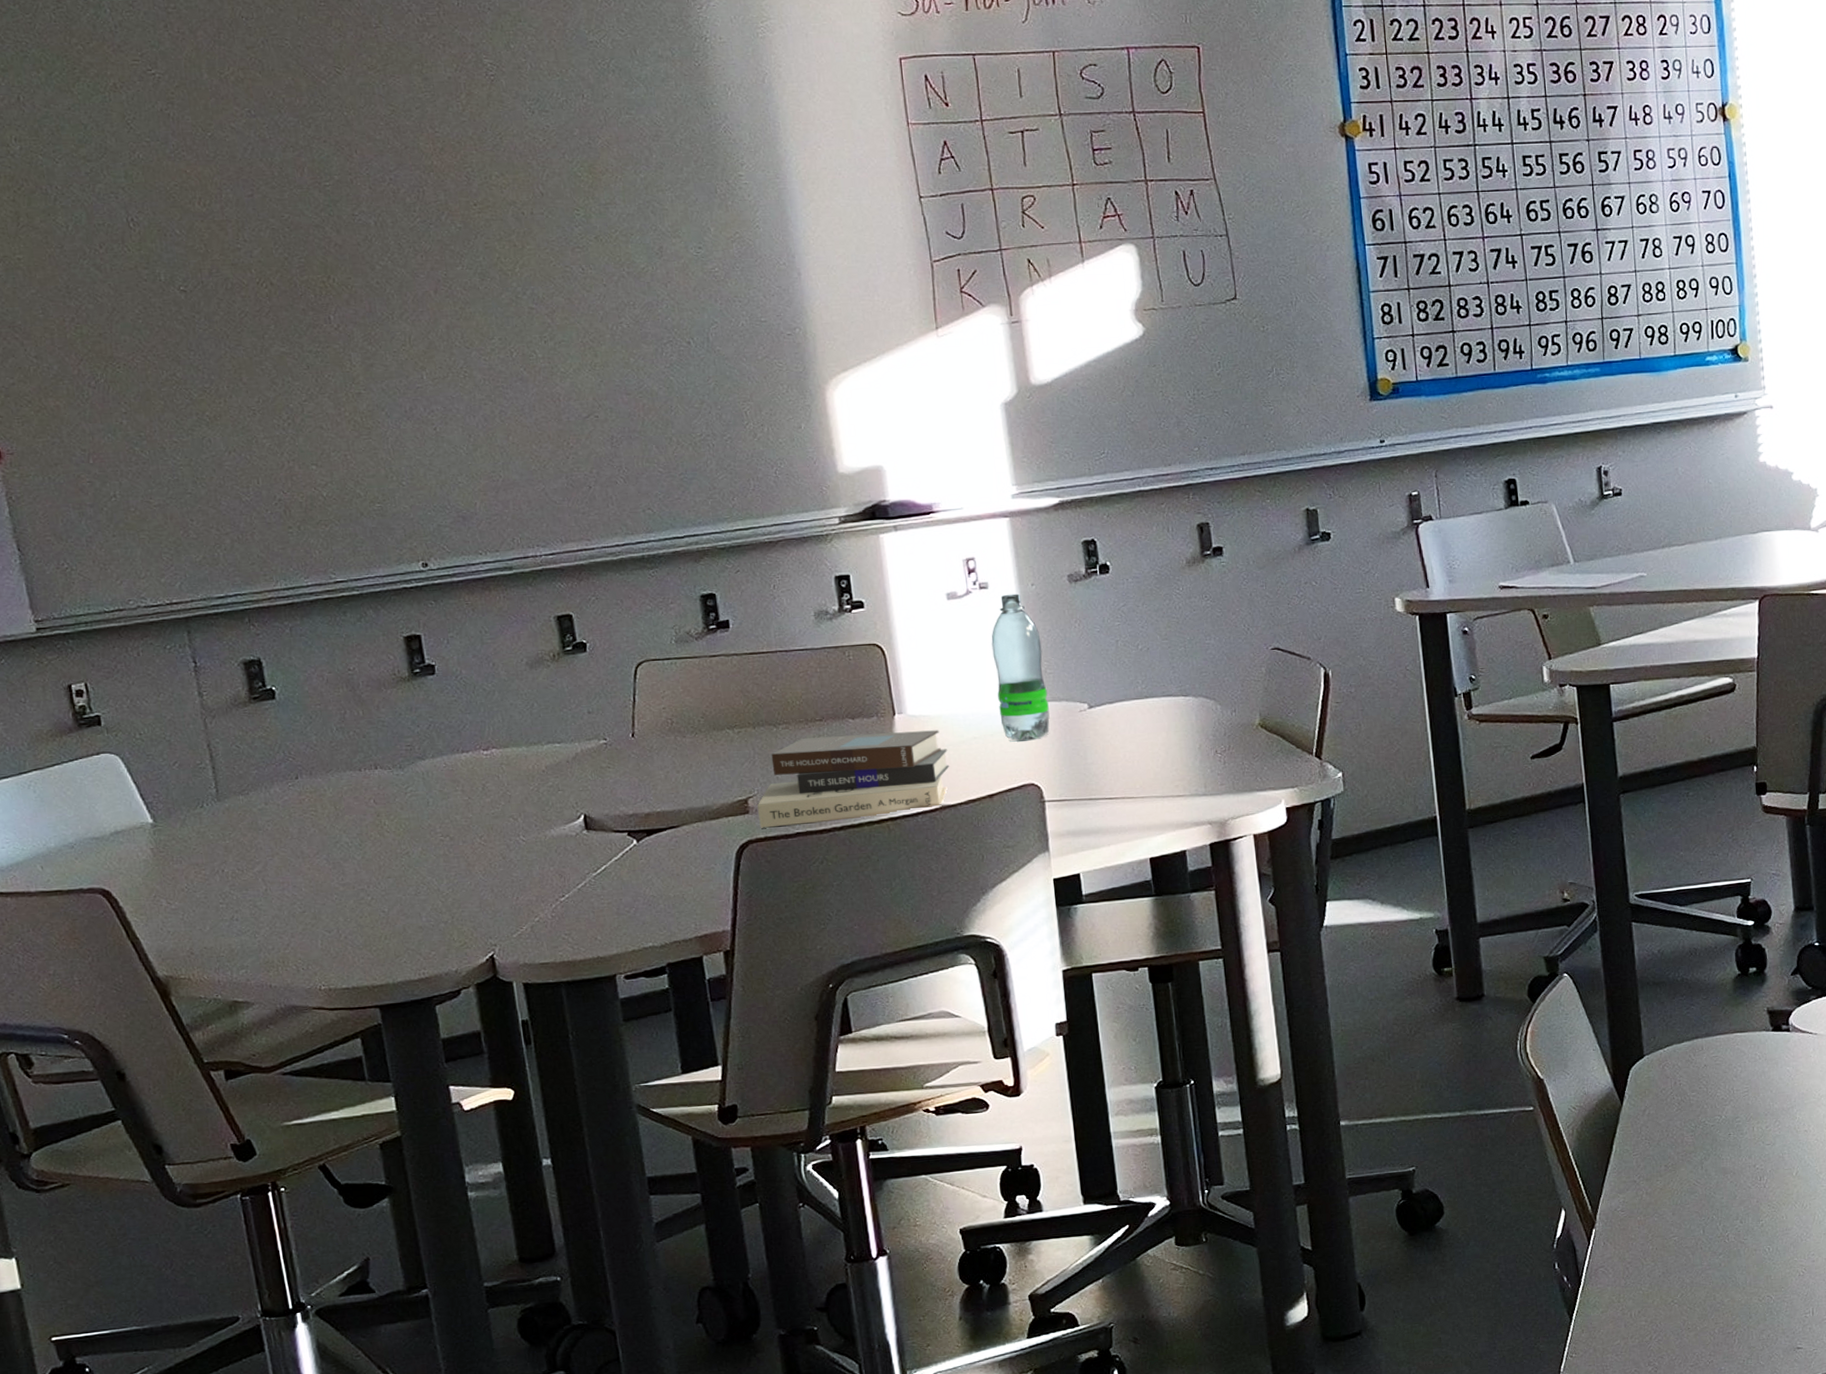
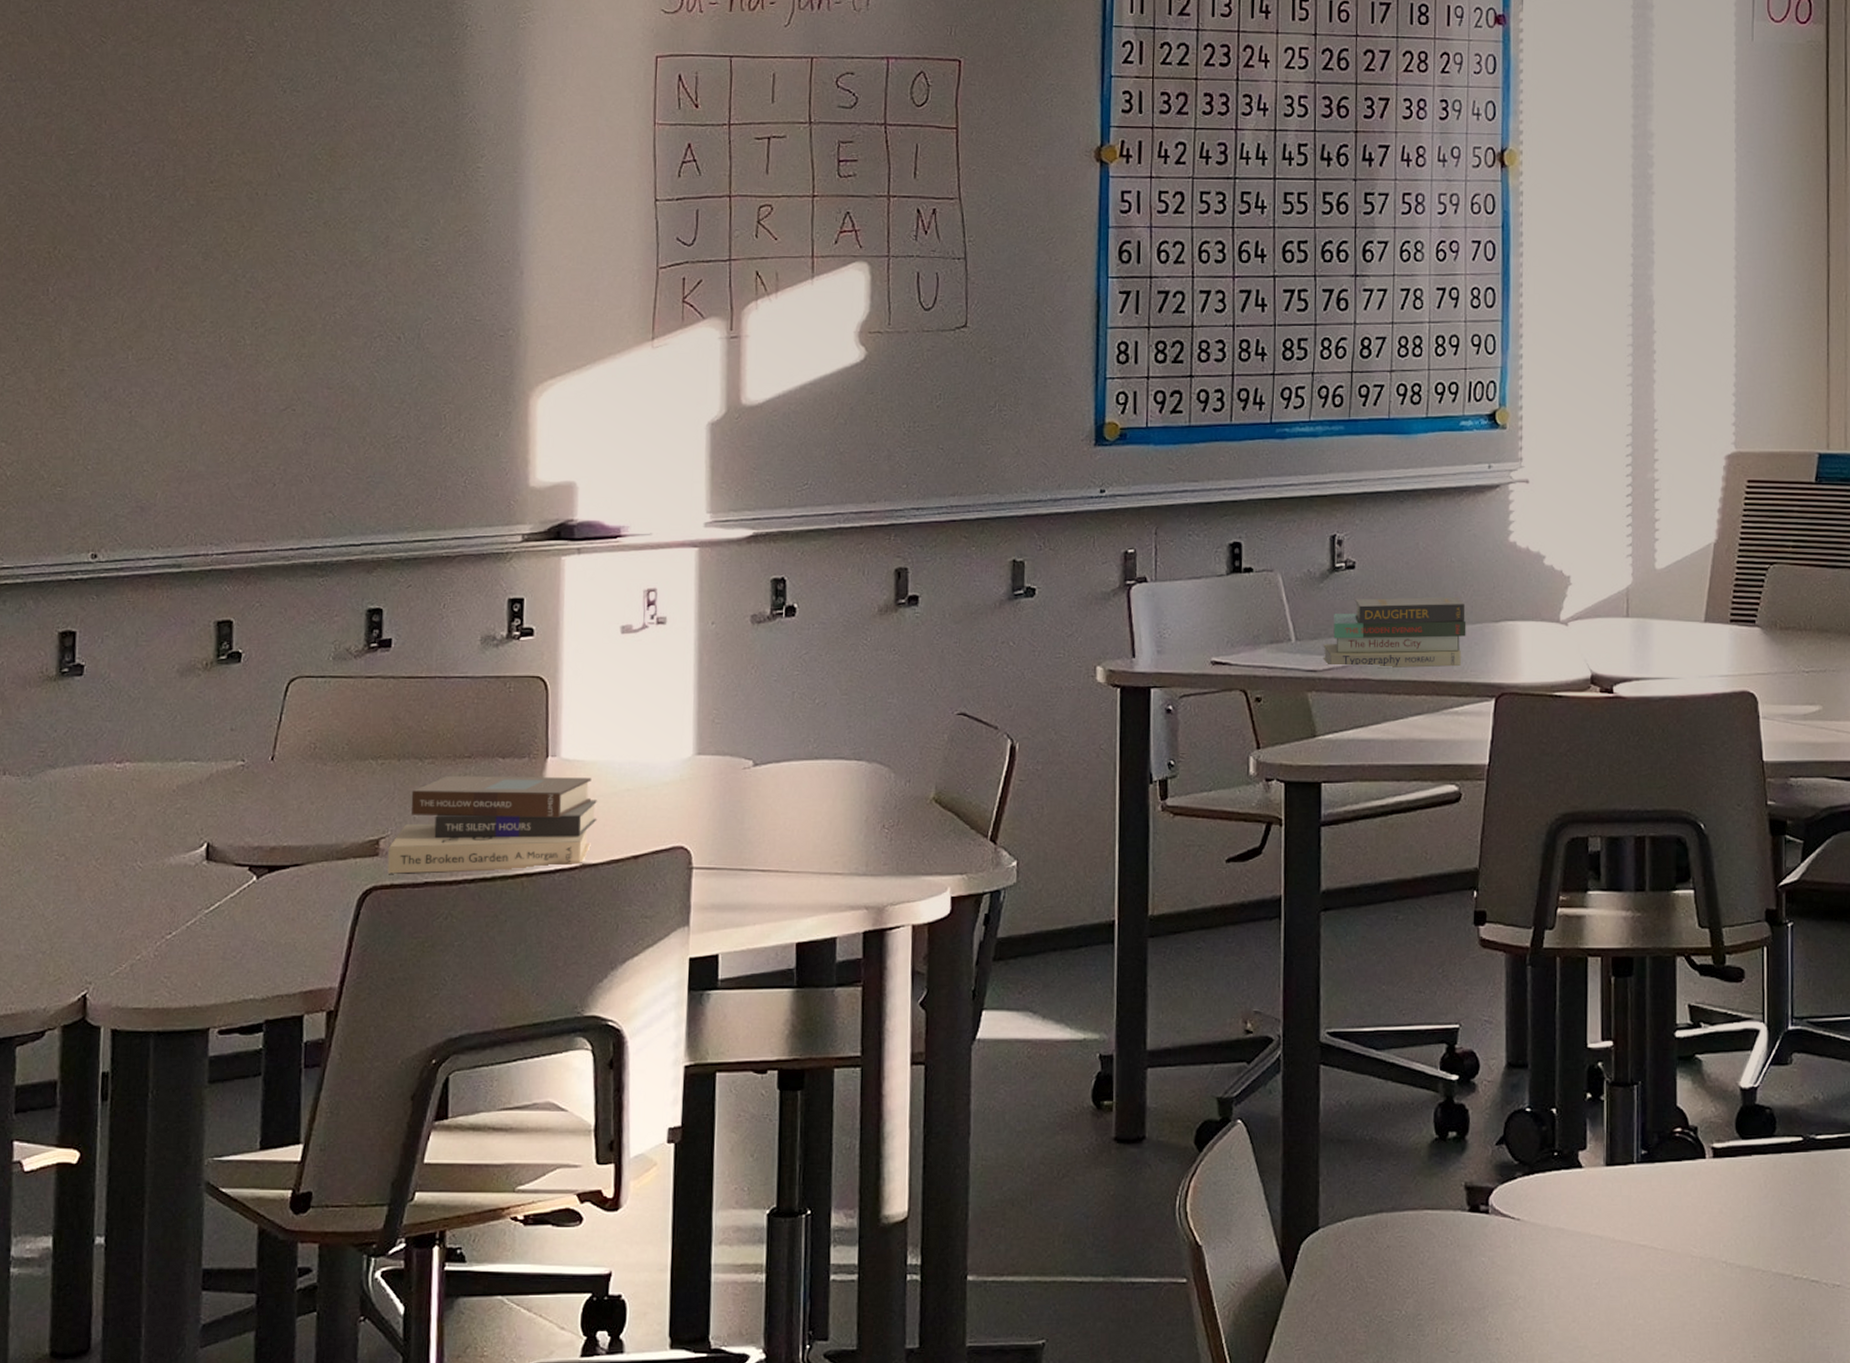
bottle: present [991,593,1050,742] -> none [658,632,713,798]
books: none [1599,513,1728,583] -> present [1323,596,1467,669]

